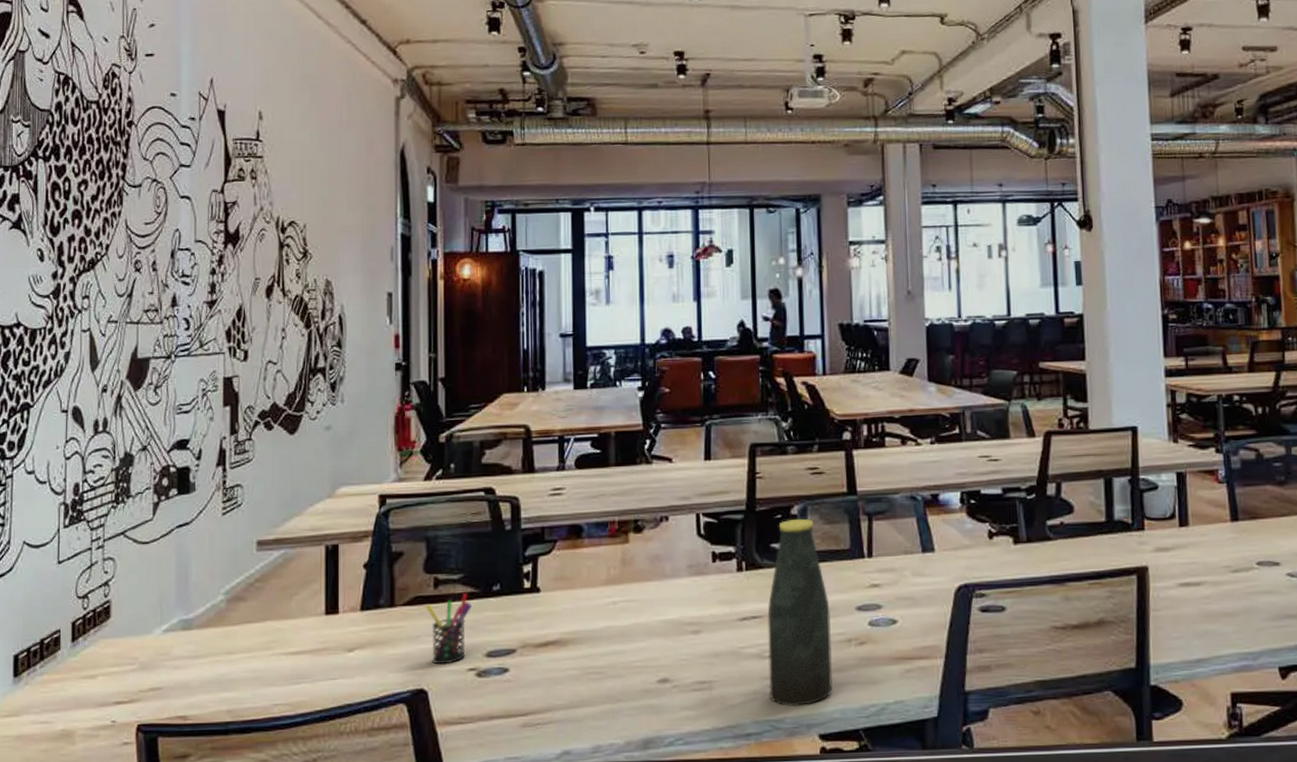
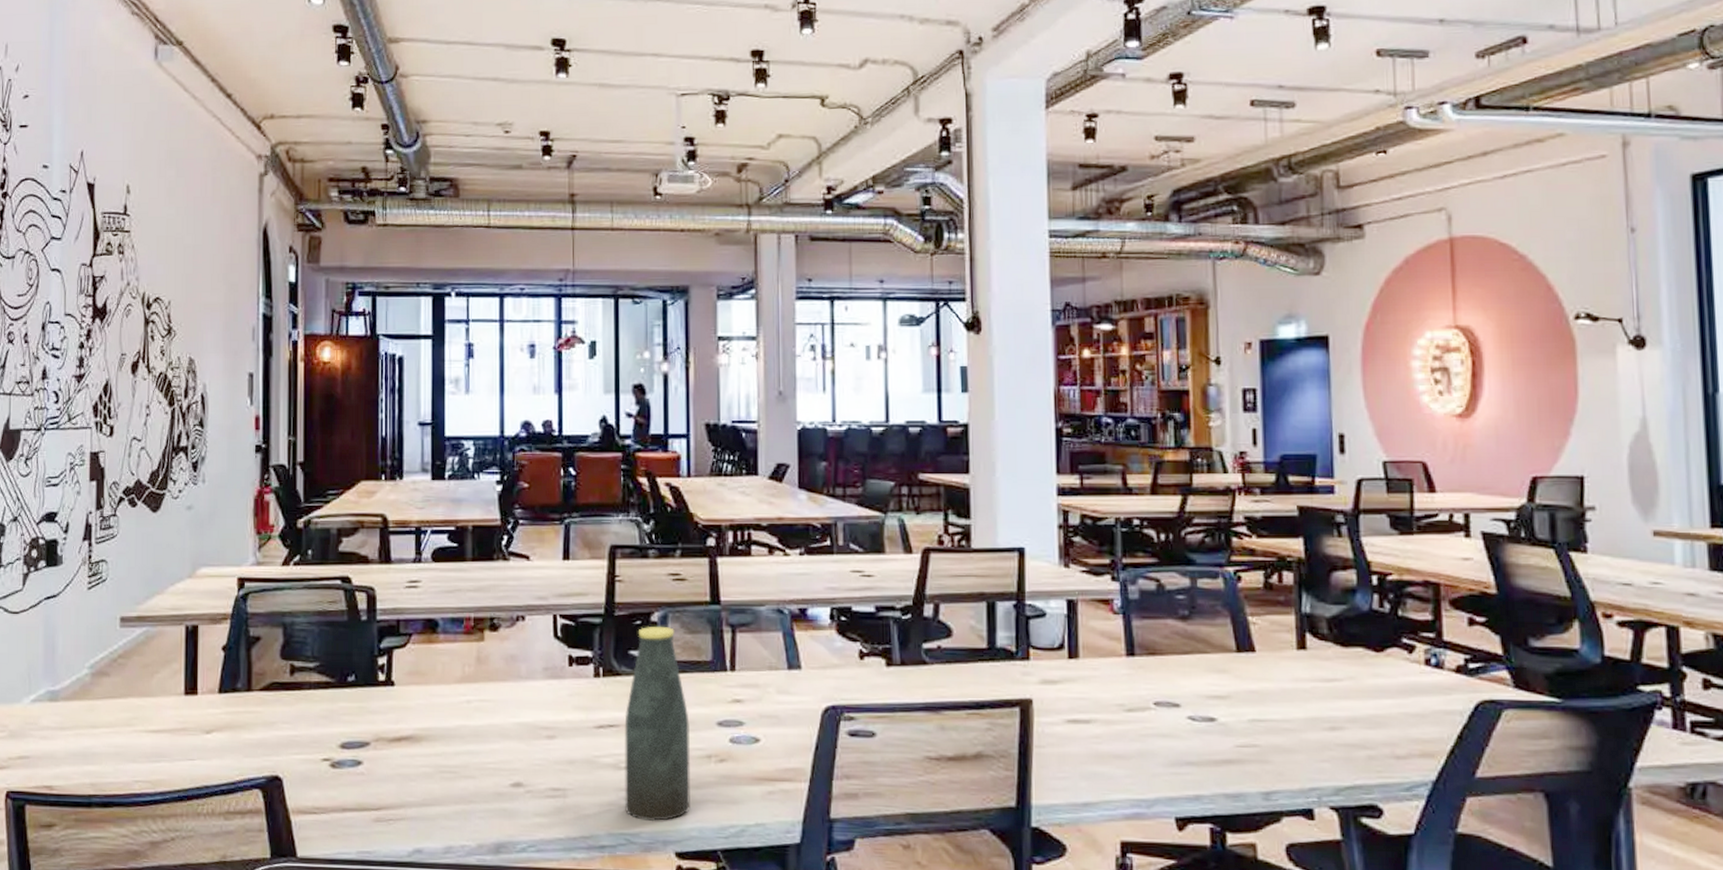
pen holder: present [425,593,473,665] -> none [281,682,328,753]

